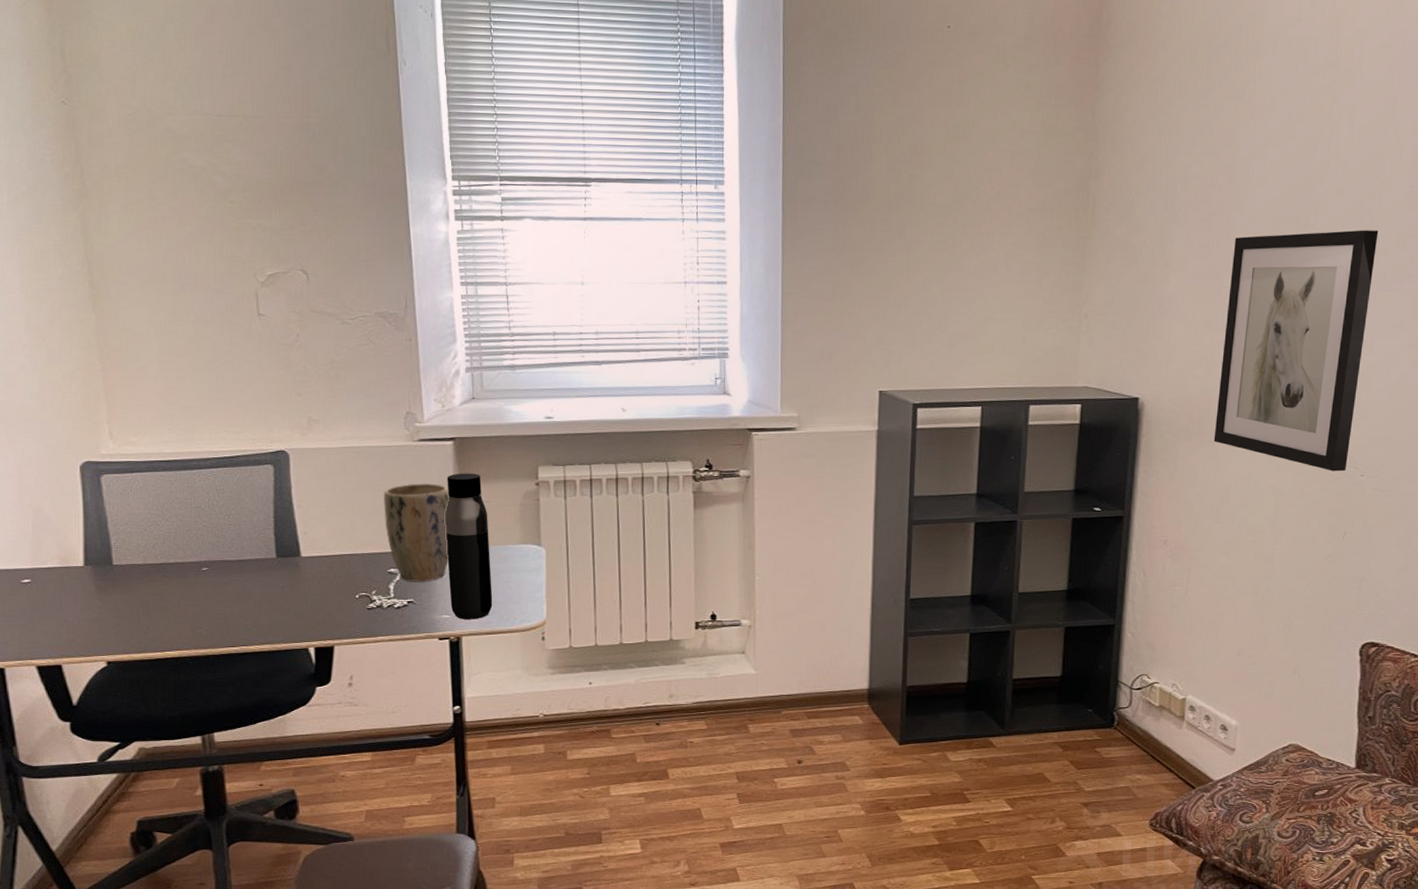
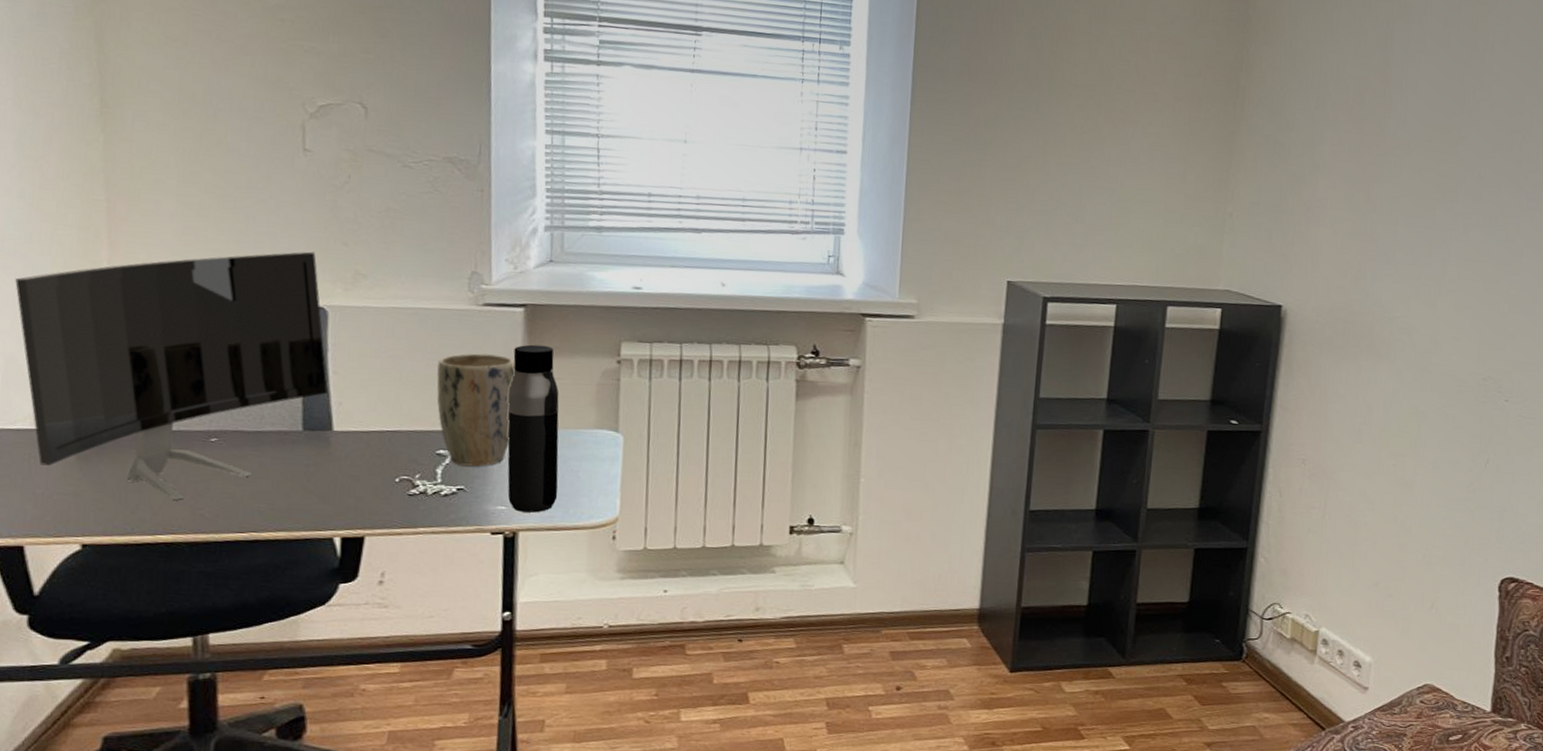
monitor: none [36,403,294,621] -> present [15,251,328,500]
wall art: present [1213,230,1379,472] -> none [1357,143,1530,396]

